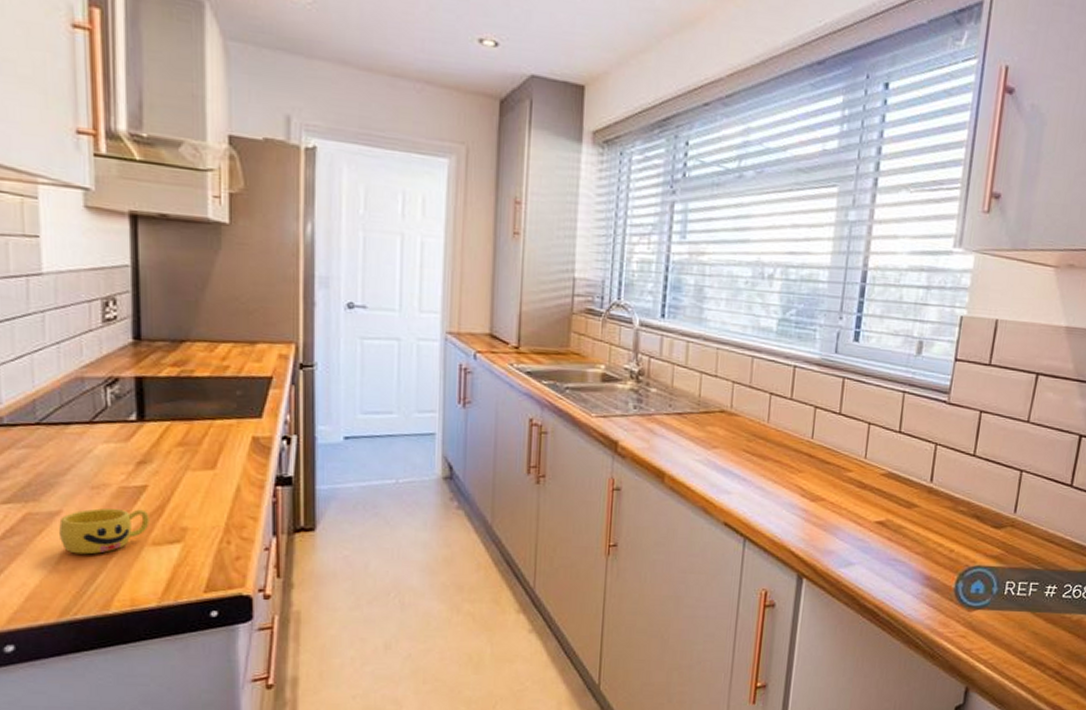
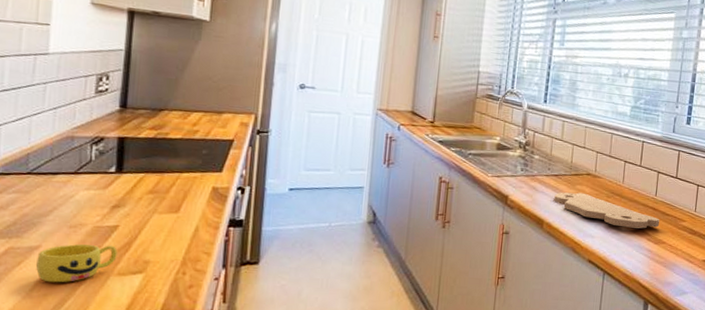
cutting board: none [677,435,817,482] -> present [554,192,659,229]

